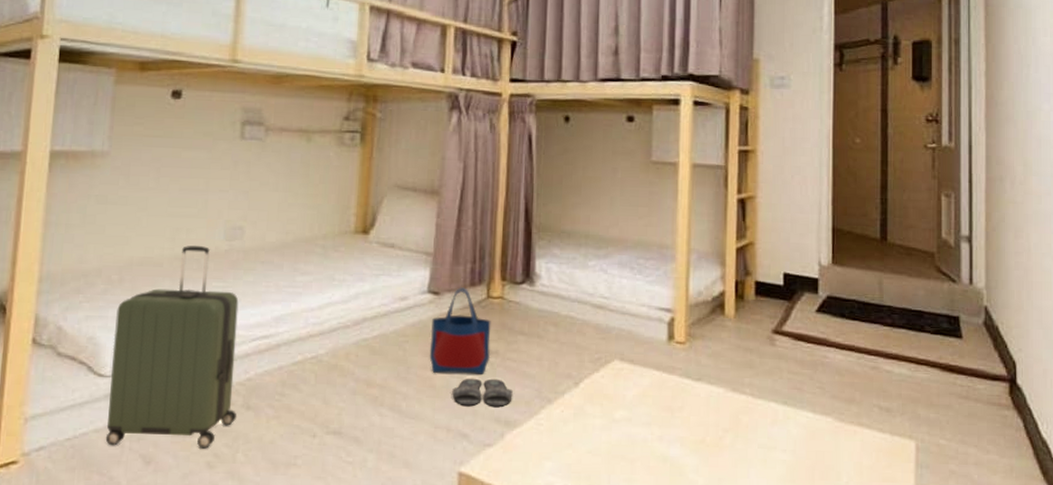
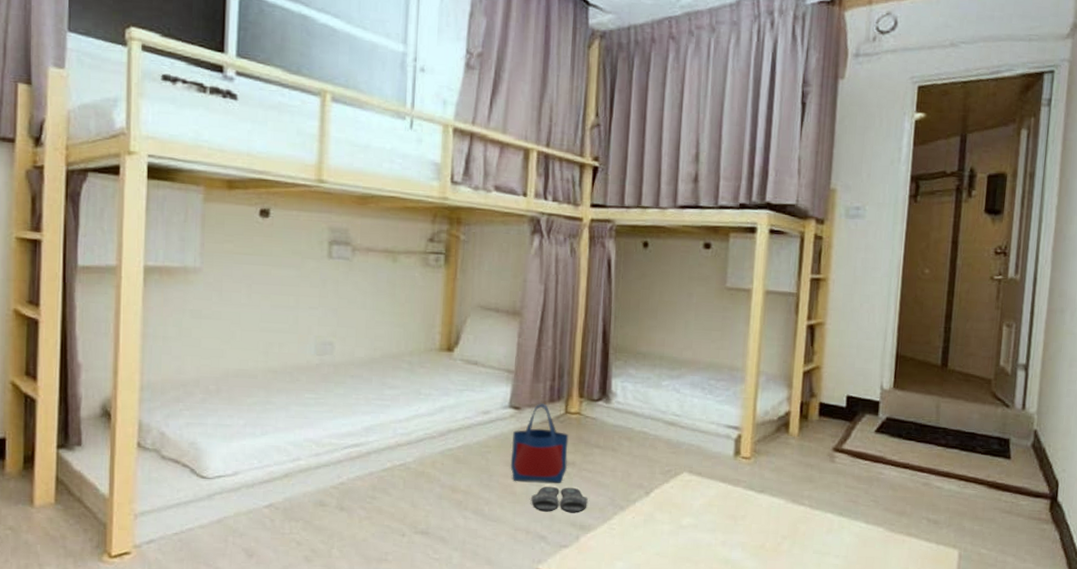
suitcase: present [105,246,239,449] -> none [210,359,332,545]

